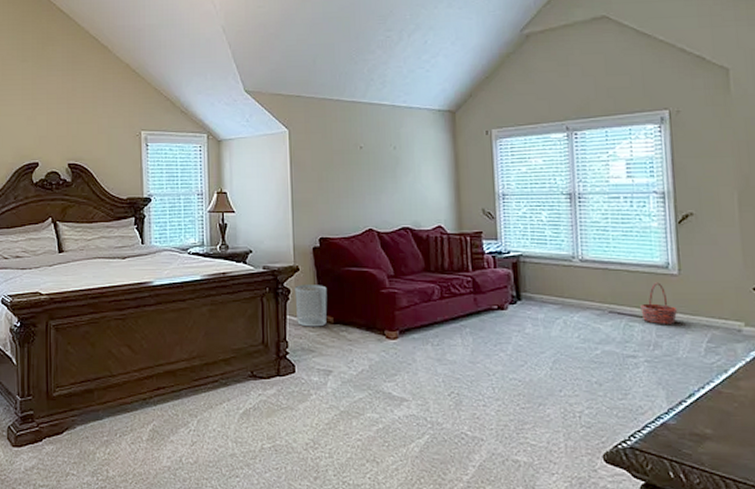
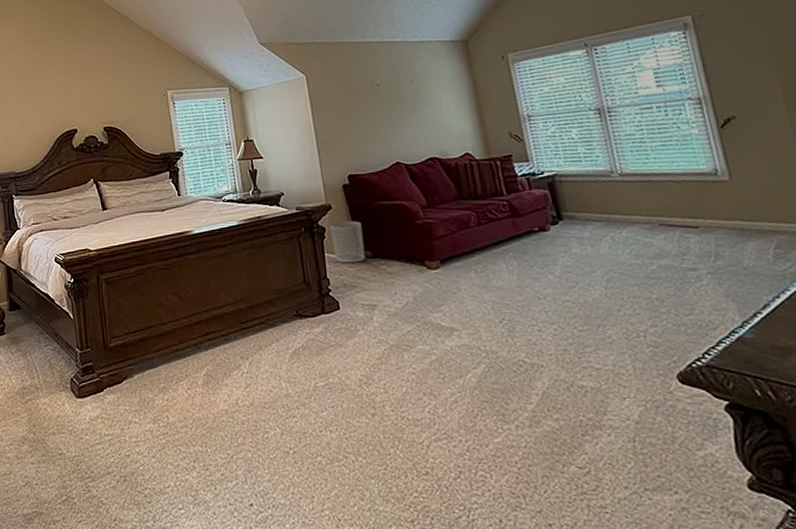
basket: present [640,282,678,324] -> none [692,190,736,233]

